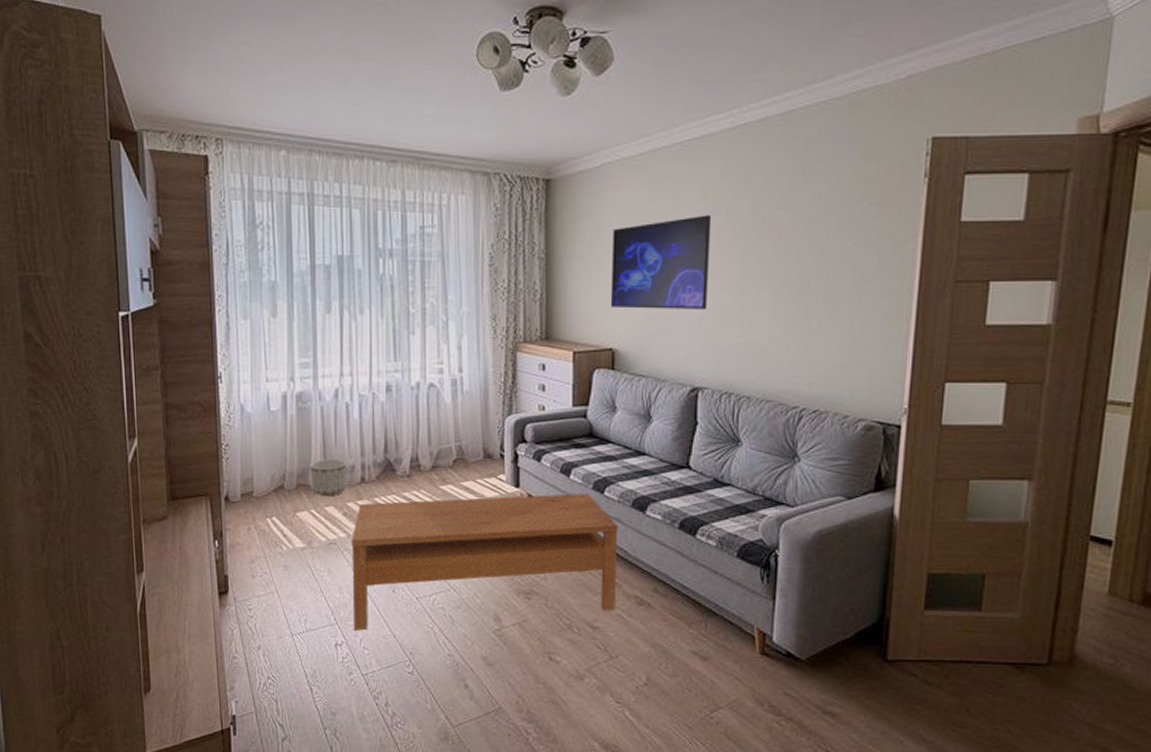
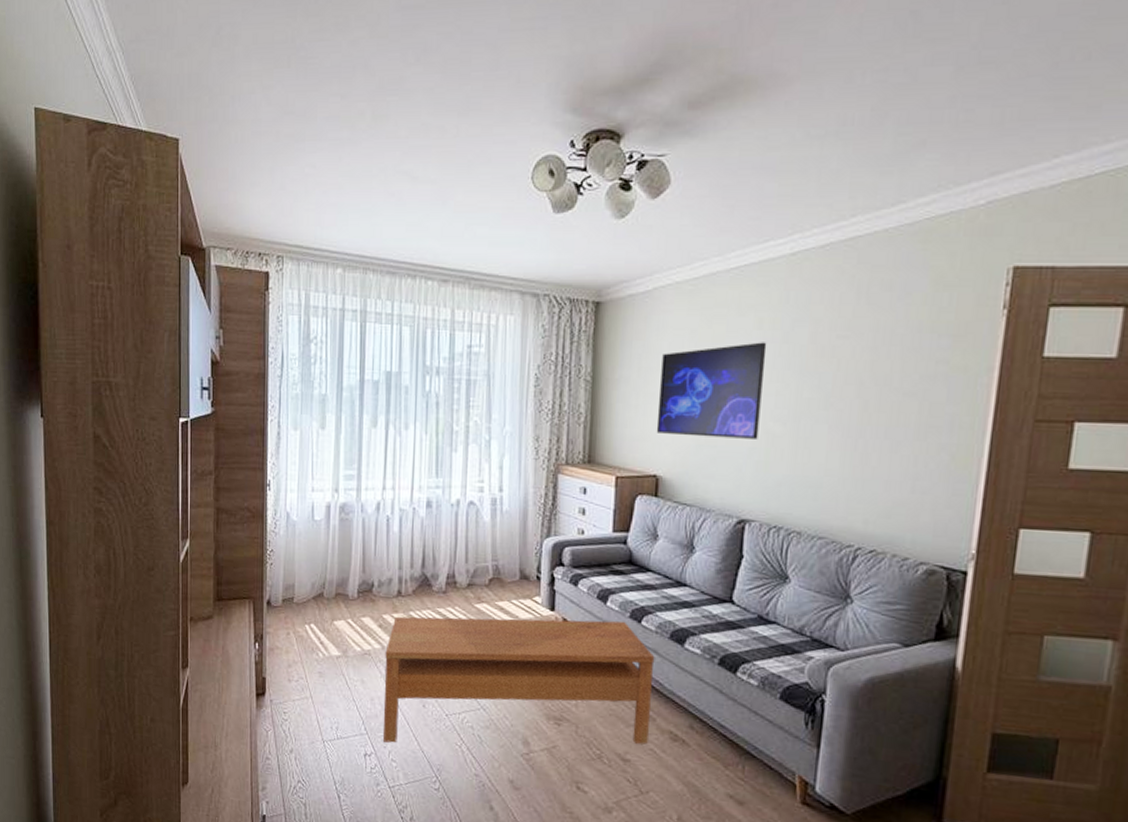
planter: present [310,458,347,497] -> none [349,569,385,608]

